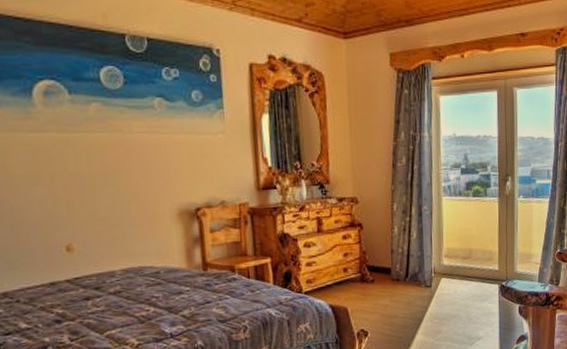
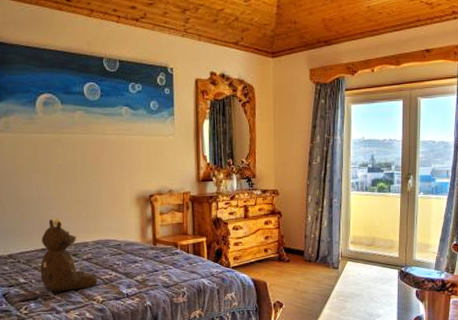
teddy bear: none [48,244,130,338] -> present [40,219,98,292]

